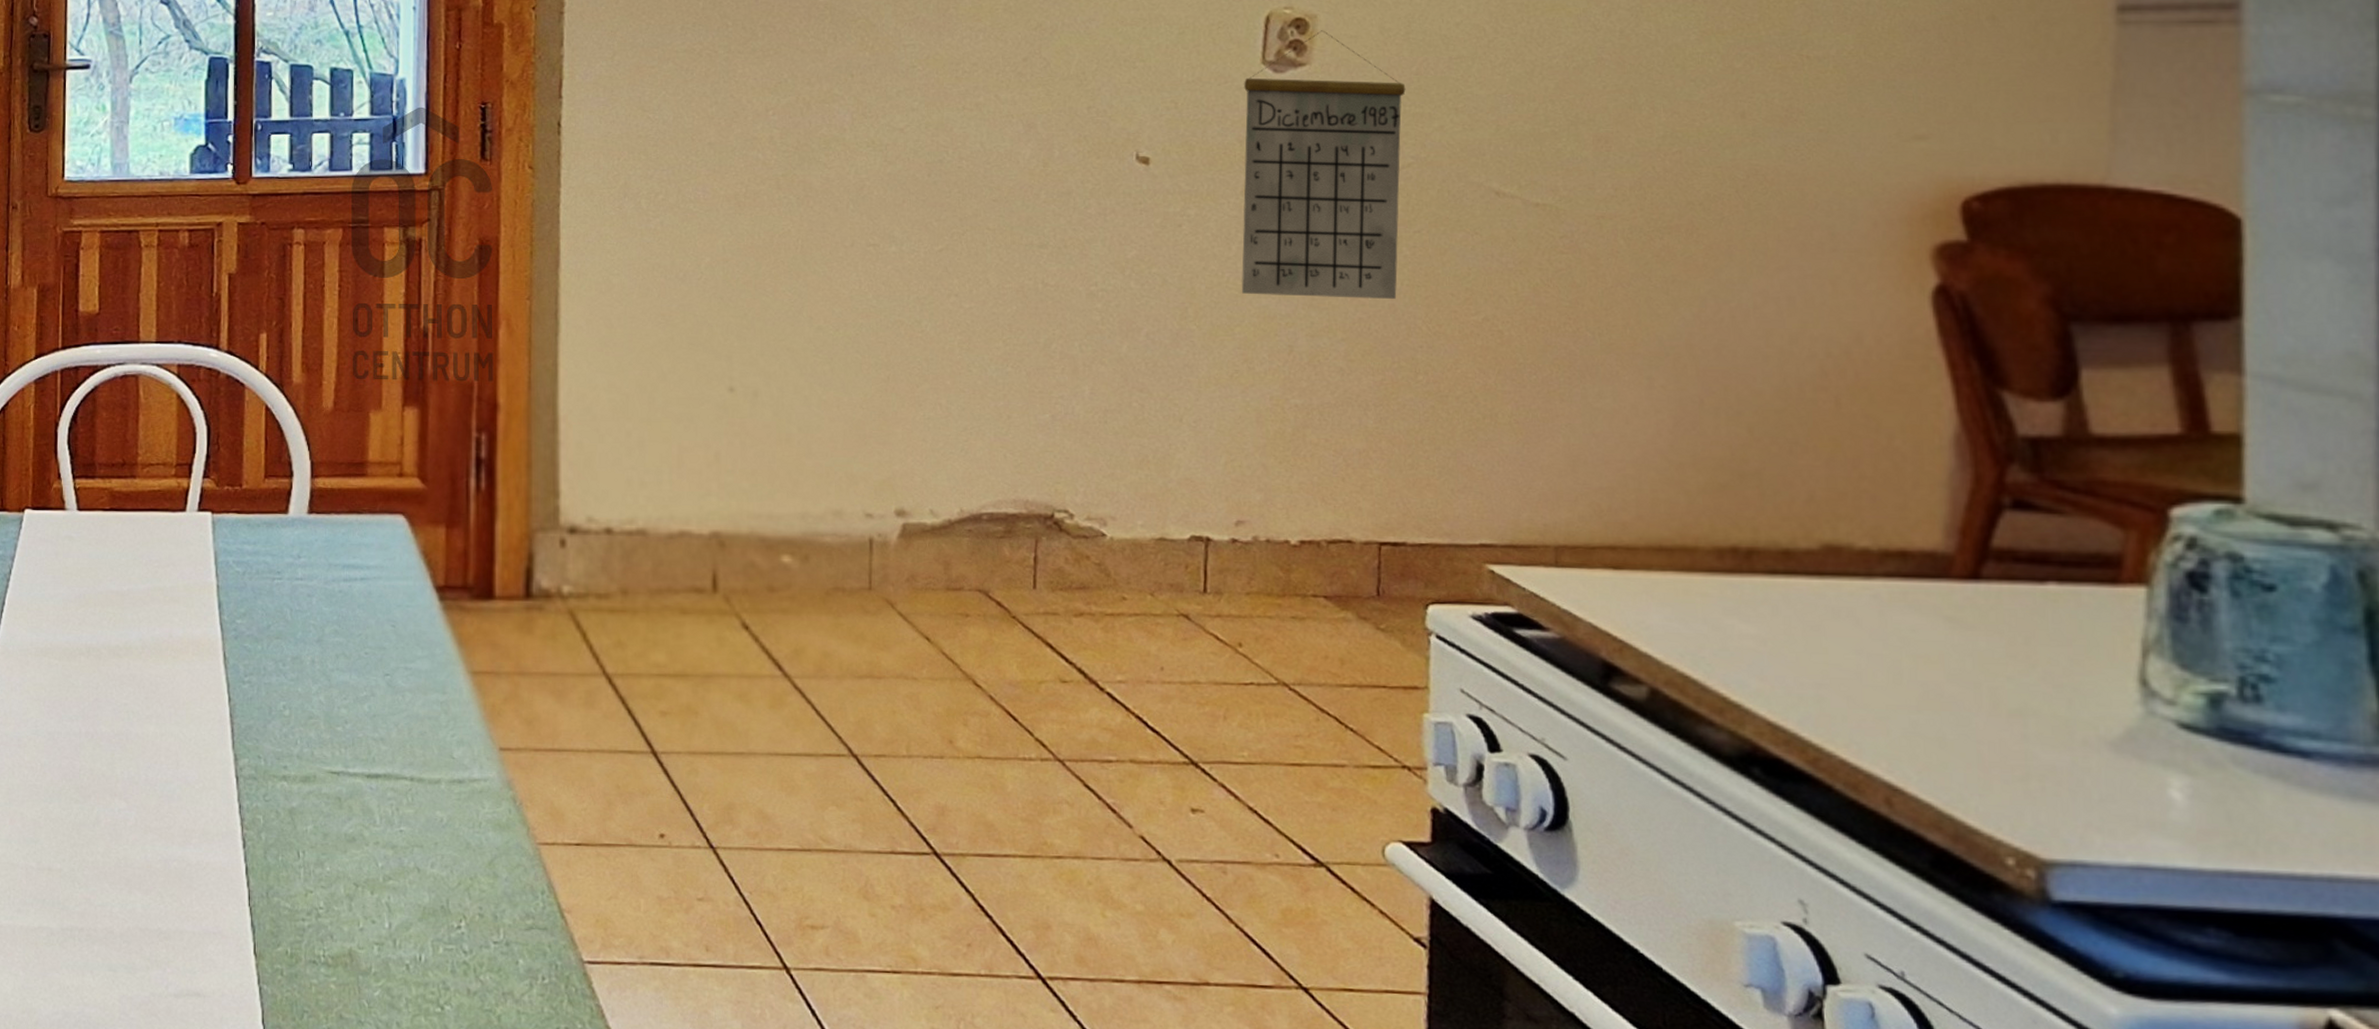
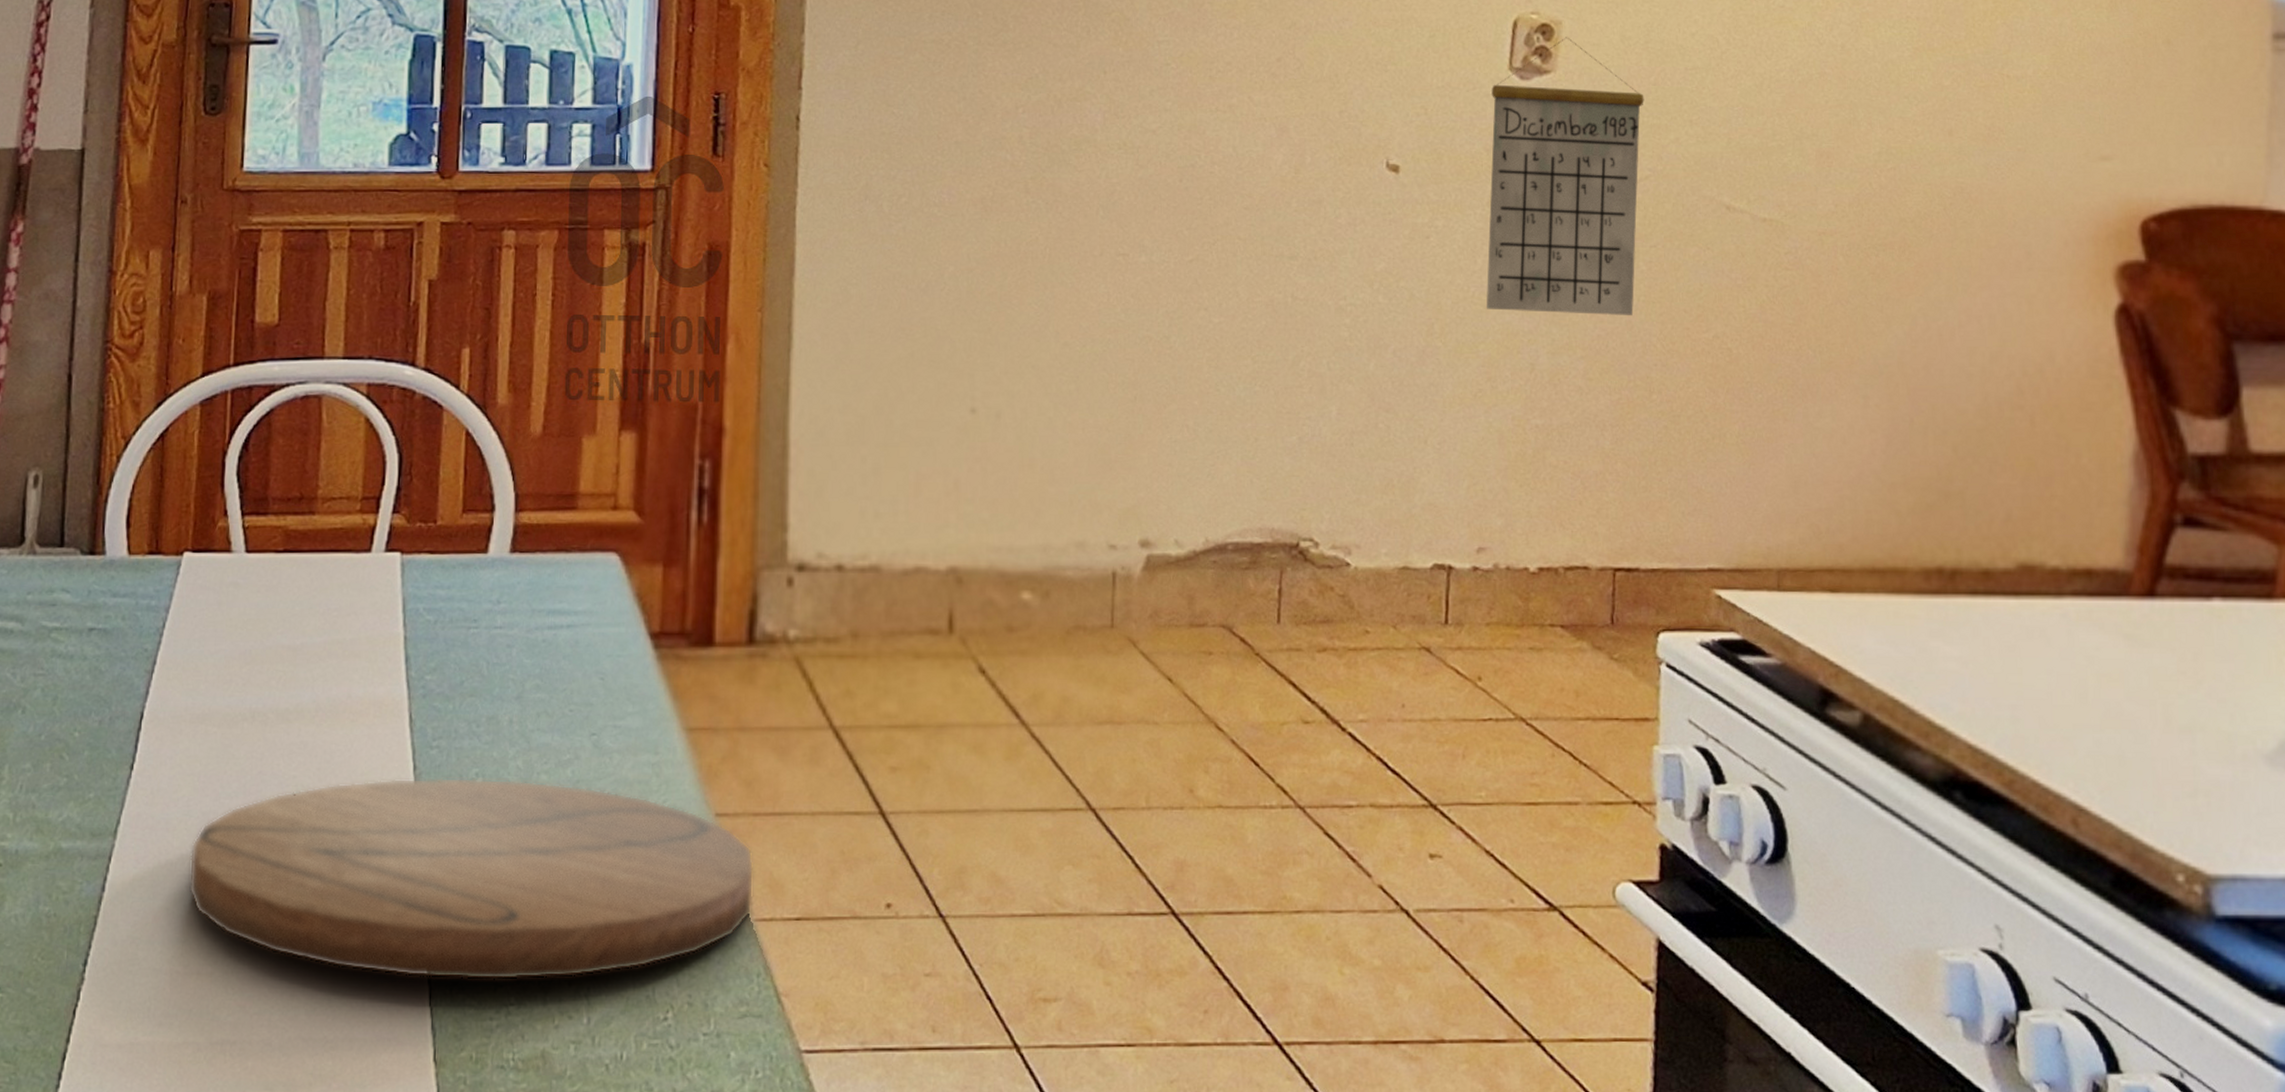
cutting board: none [38,708,537,887] -> present [188,777,754,980]

